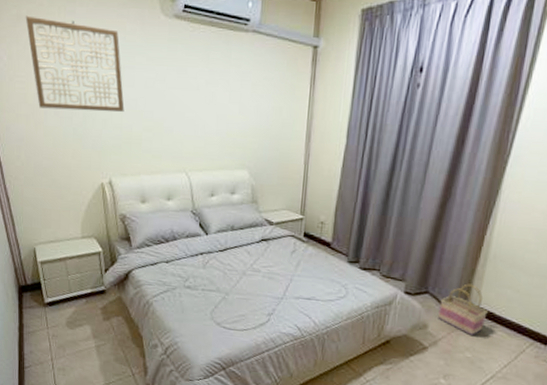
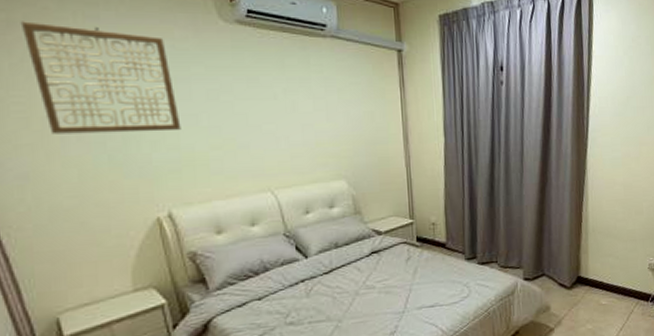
basket: present [438,283,488,337] -> none [556,259,598,308]

